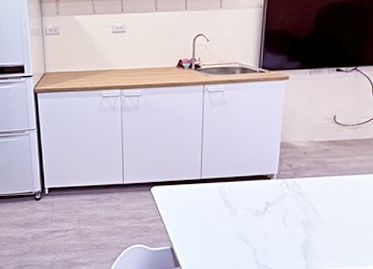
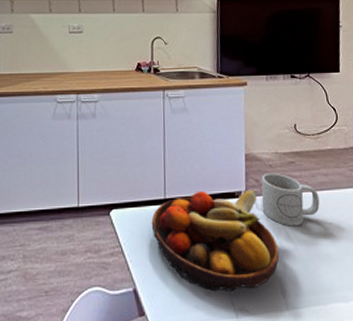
fruit bowl: none [188,173,305,253] -> present [151,189,280,292]
mug: none [292,159,350,204] -> present [261,172,320,226]

